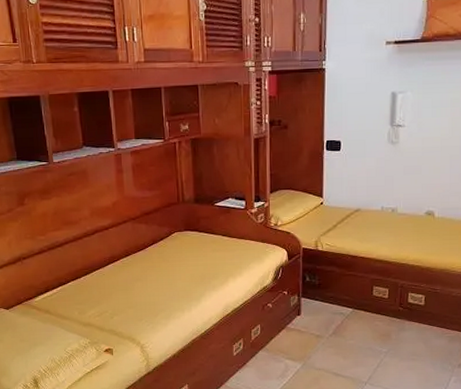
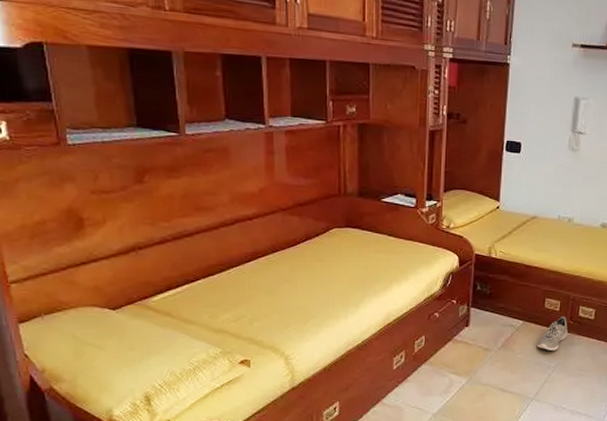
sneaker: none [367,303,397,336] -> present [536,316,568,351]

